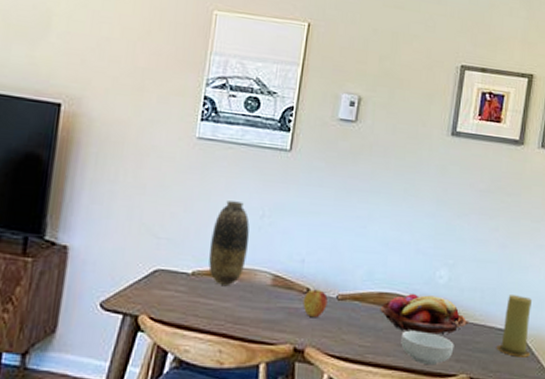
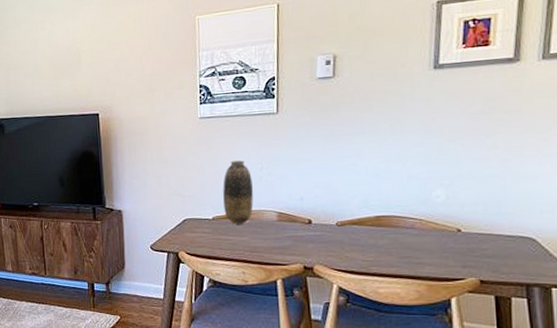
apple: present [303,289,328,318] -> none [306,219,328,242]
fruit basket: present [380,294,469,336] -> none [379,213,473,247]
cereal bowl: present [401,330,454,366] -> none [403,244,459,272]
candle: present [496,295,532,357] -> none [507,203,548,259]

